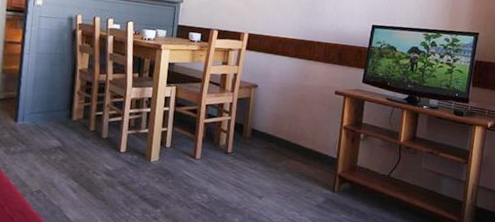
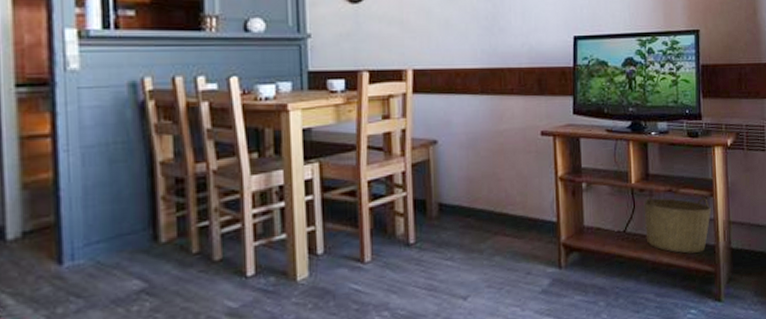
basket: none [405,153,465,204] -> present [644,196,712,254]

